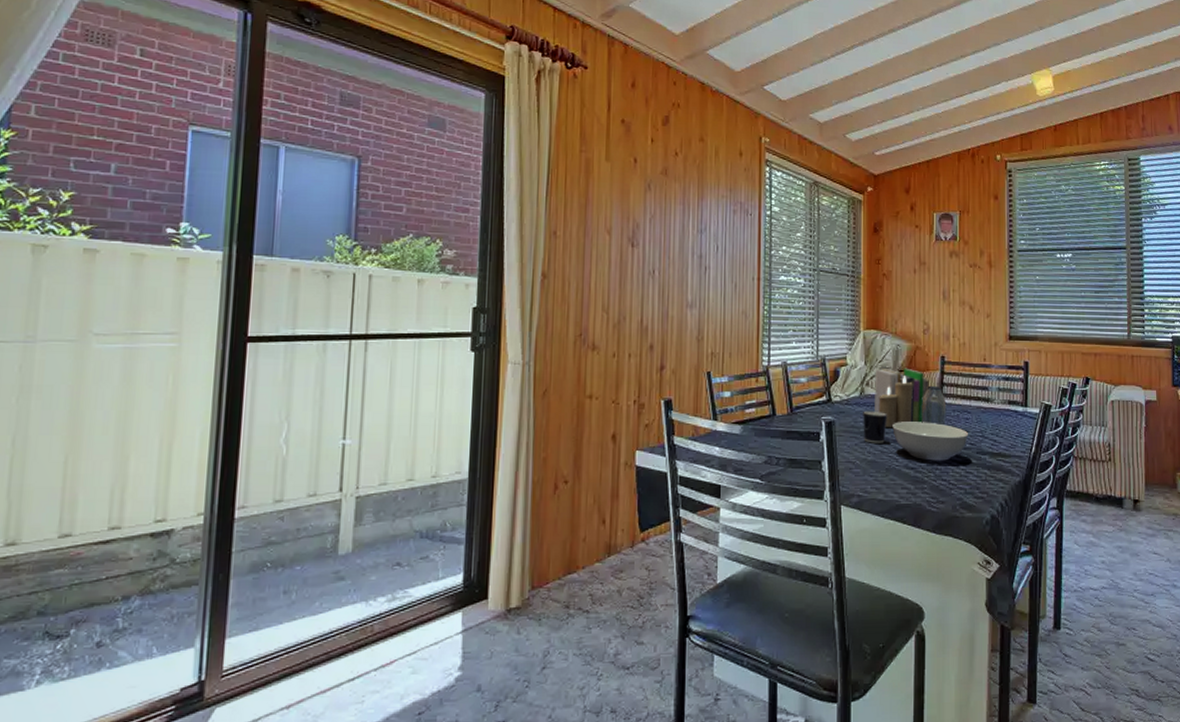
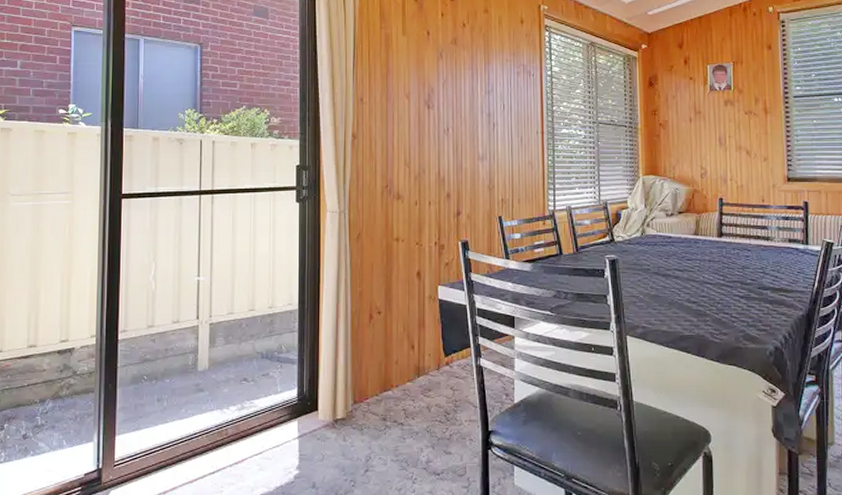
mug: present [863,410,887,443] -> none [645,249,669,279]
books: present [875,368,929,423] -> none [655,209,708,260]
candle: present [878,376,913,428] -> none [659,217,693,266]
bowl: present [892,422,969,461] -> none [673,259,750,296]
vase: present [922,385,947,426] -> none [701,226,727,263]

